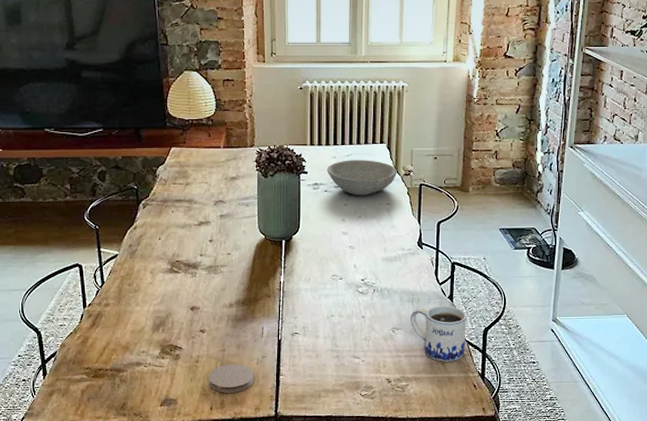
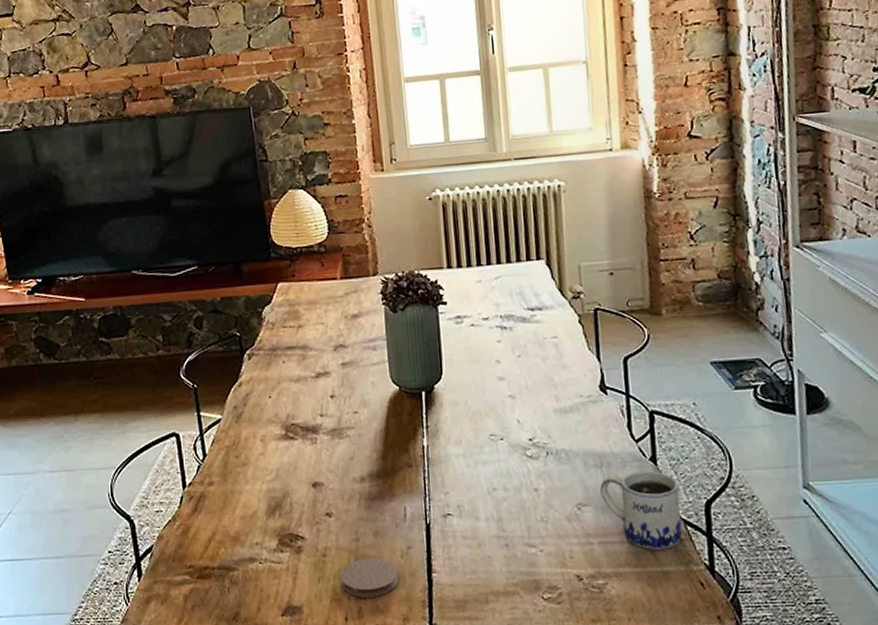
bowl: present [327,160,397,195] -> none [471,282,563,328]

